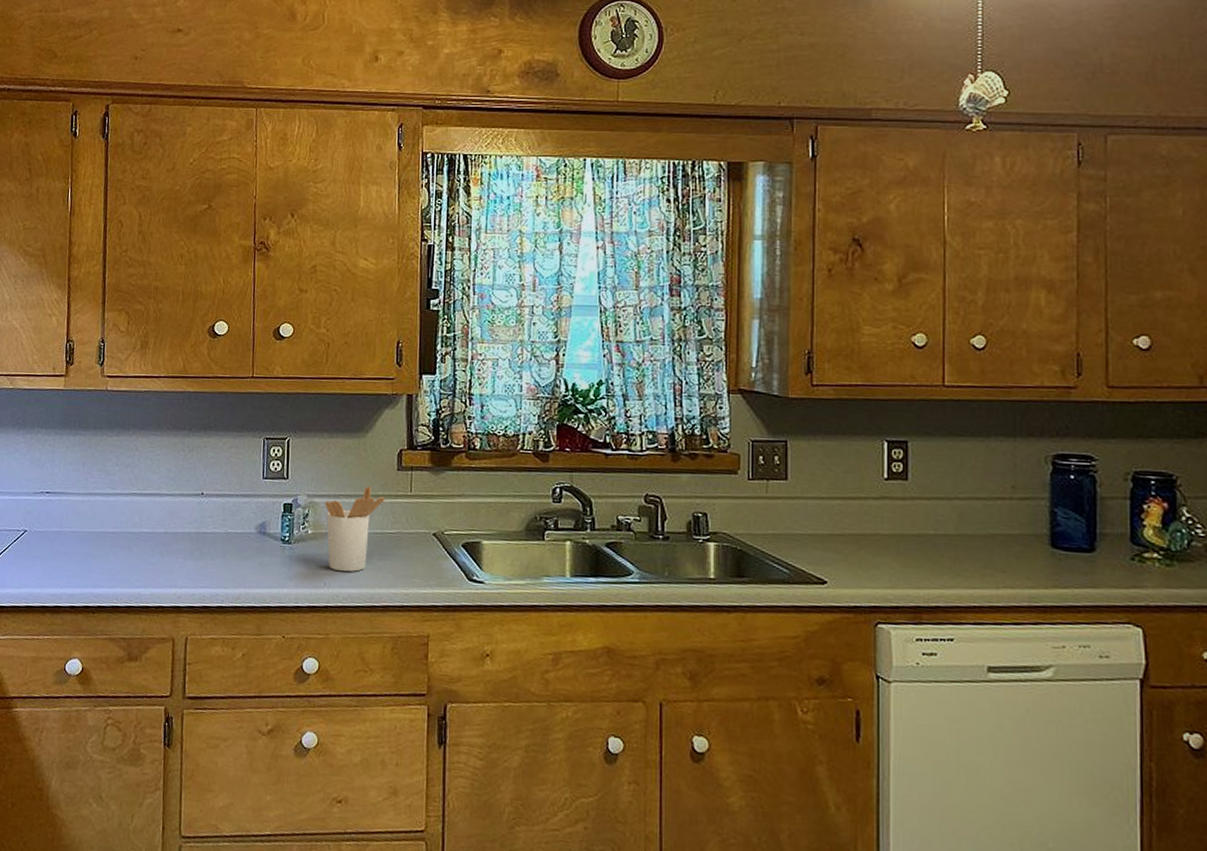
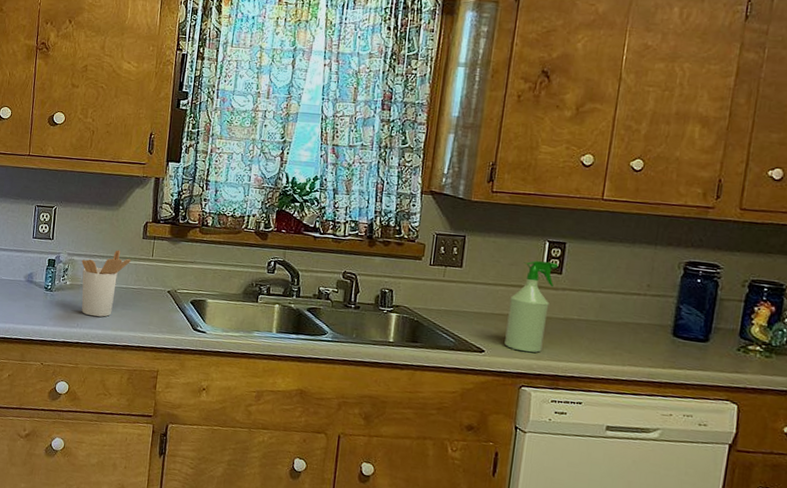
spray bottle: none [850,464,903,581] -> present [504,260,559,353]

